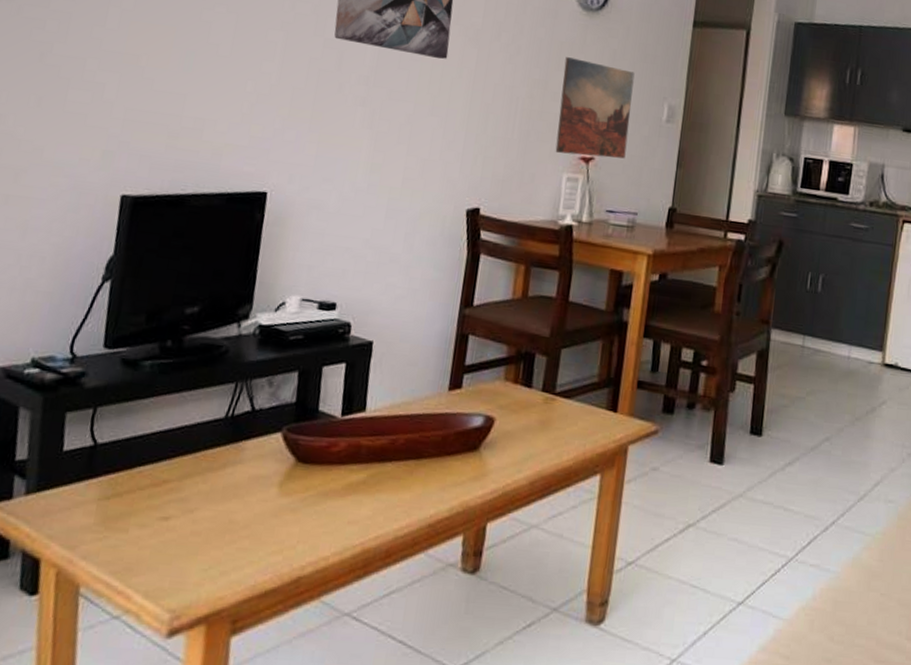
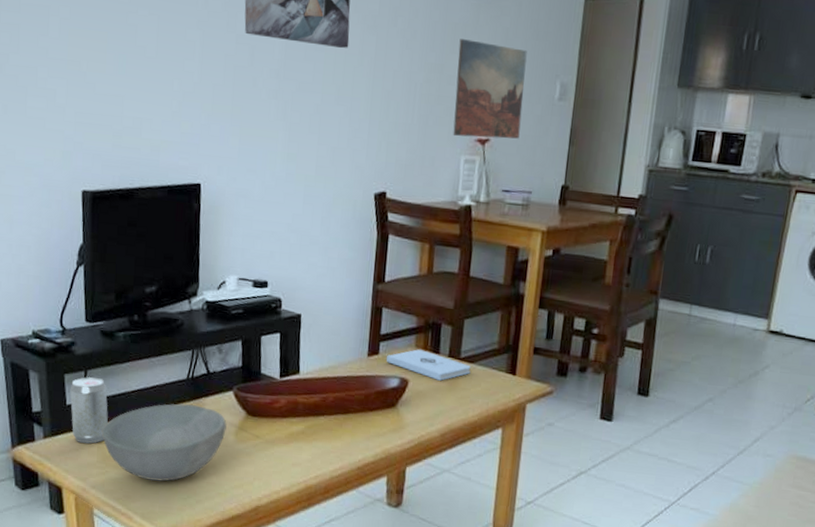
beverage can: none [65,415,120,501] -> present [70,376,108,444]
bowl: none [104,448,270,548] -> present [101,403,227,482]
notepad: none [470,382,567,419] -> present [386,349,471,381]

